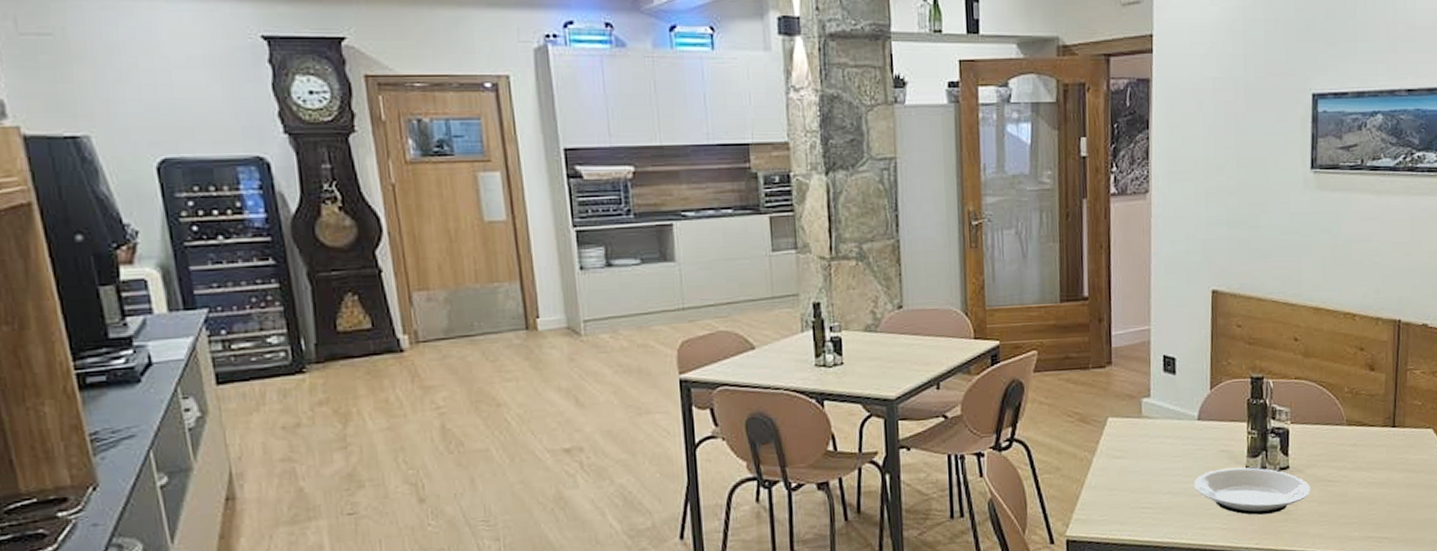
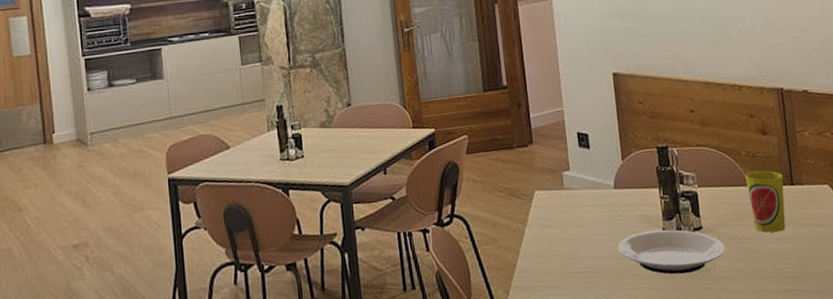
cup: none [1344,410,1385,477] -> present [745,170,786,233]

